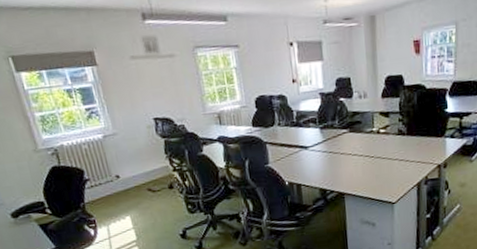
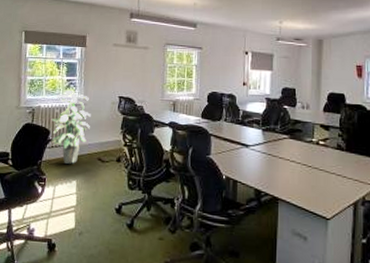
indoor plant: none [79,120,130,201] -> present [51,90,91,164]

